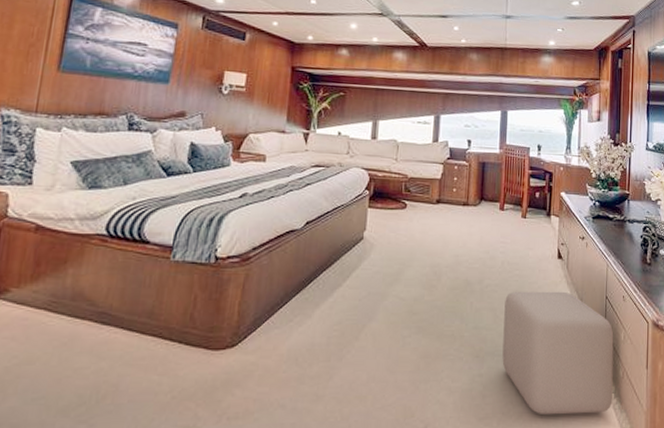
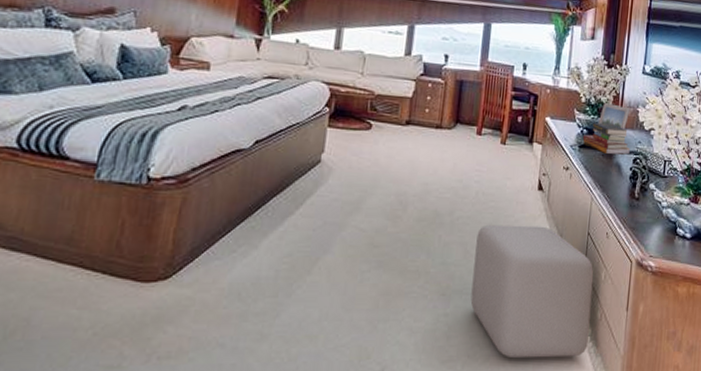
books: none [595,195,639,225] -> present [582,122,630,155]
picture frame: none [609,176,638,201] -> present [599,102,631,130]

